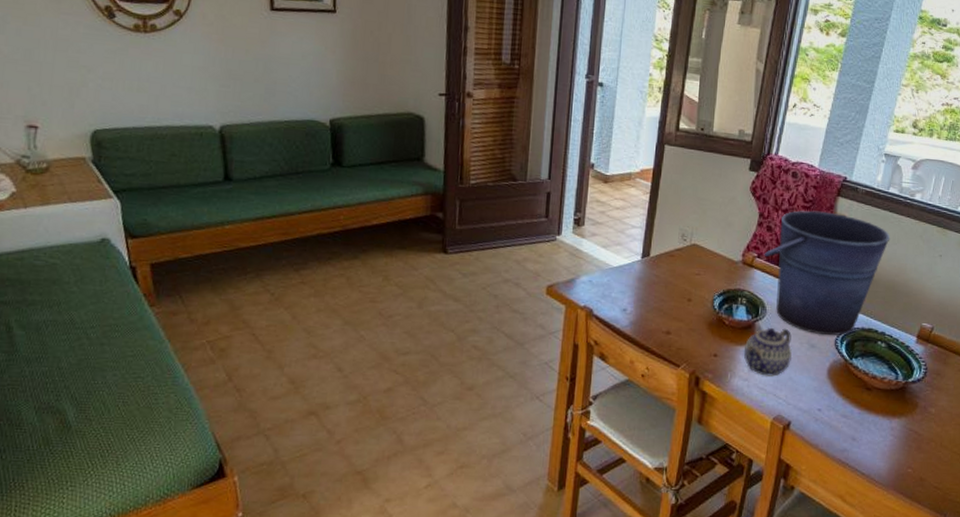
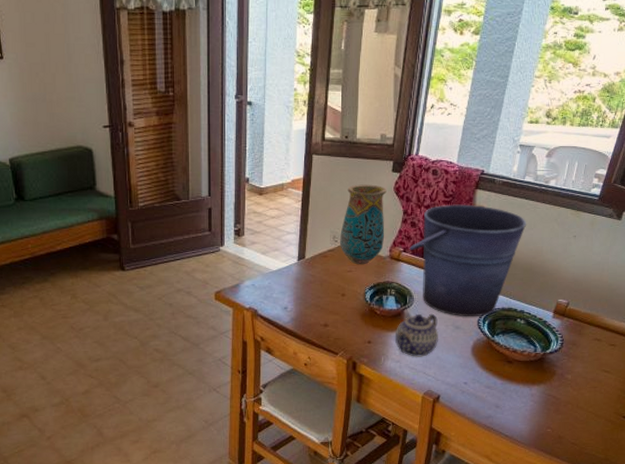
vase: none [689,180,743,269] -> present [340,184,387,265]

